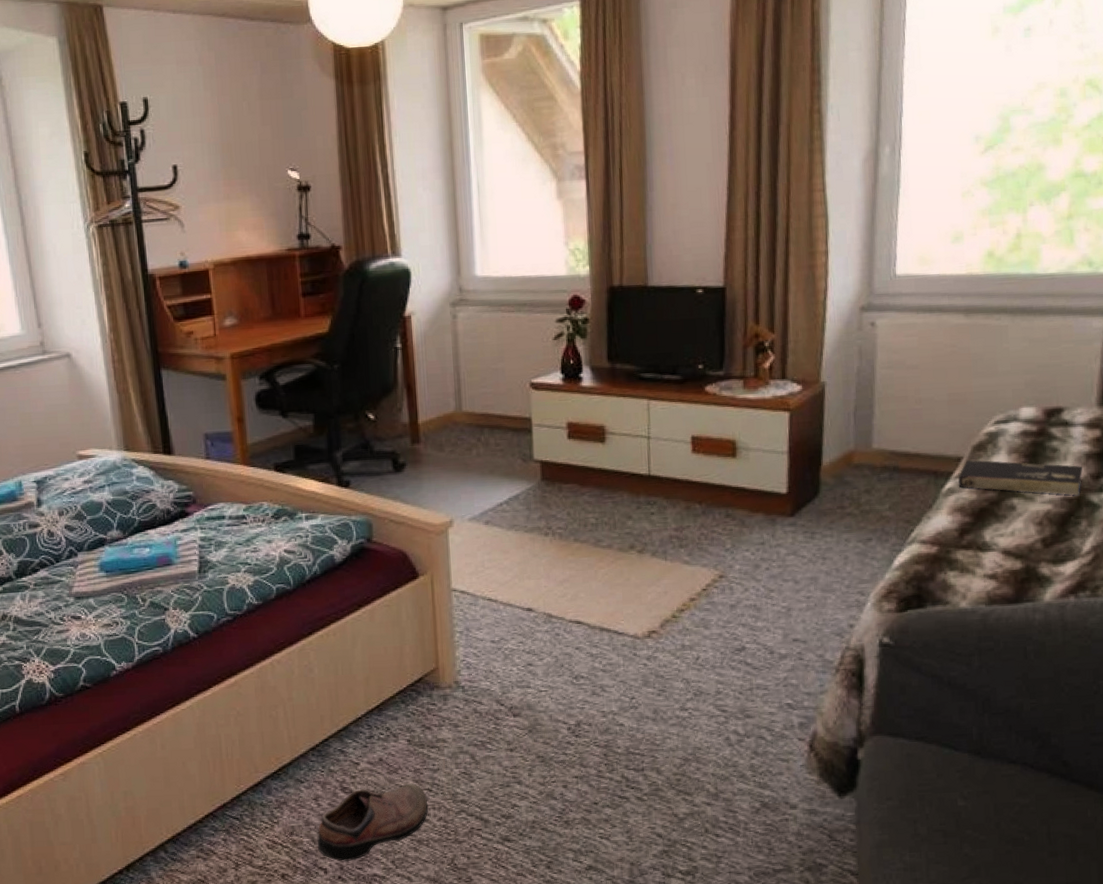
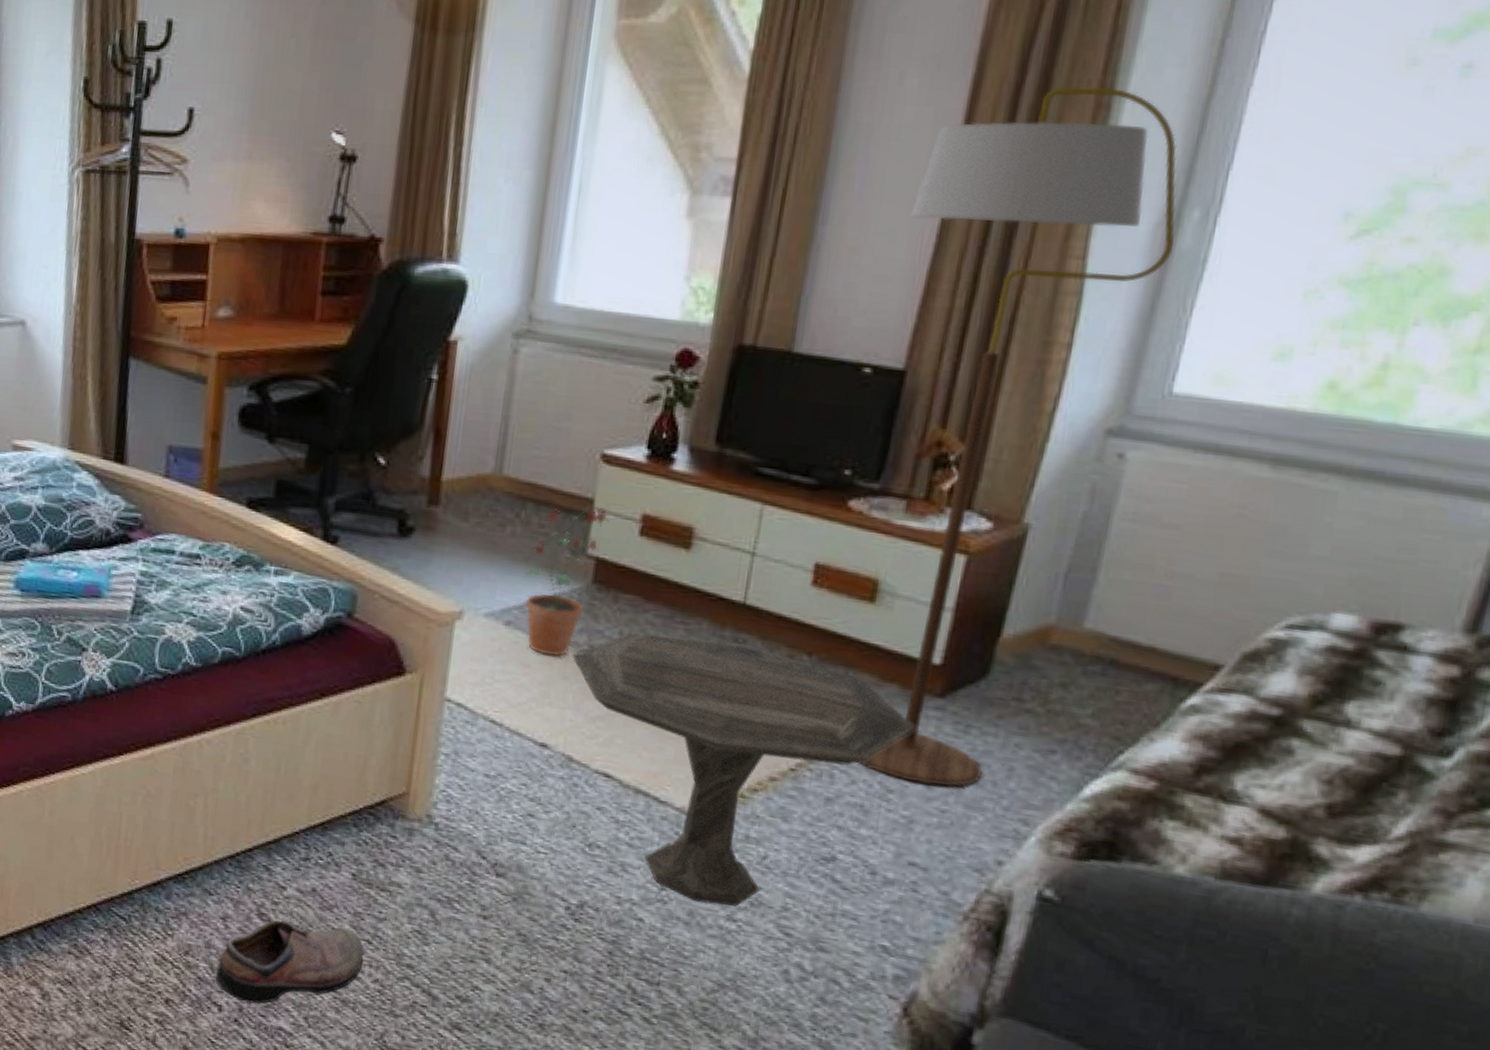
potted plant: none [492,423,545,542] -> present [524,506,609,657]
side table: none [537,505,780,702] -> present [572,633,916,906]
floor lamp: none [707,69,878,581] -> present [858,86,1177,787]
book: present [958,459,1082,496] -> none [1208,670,1418,755]

